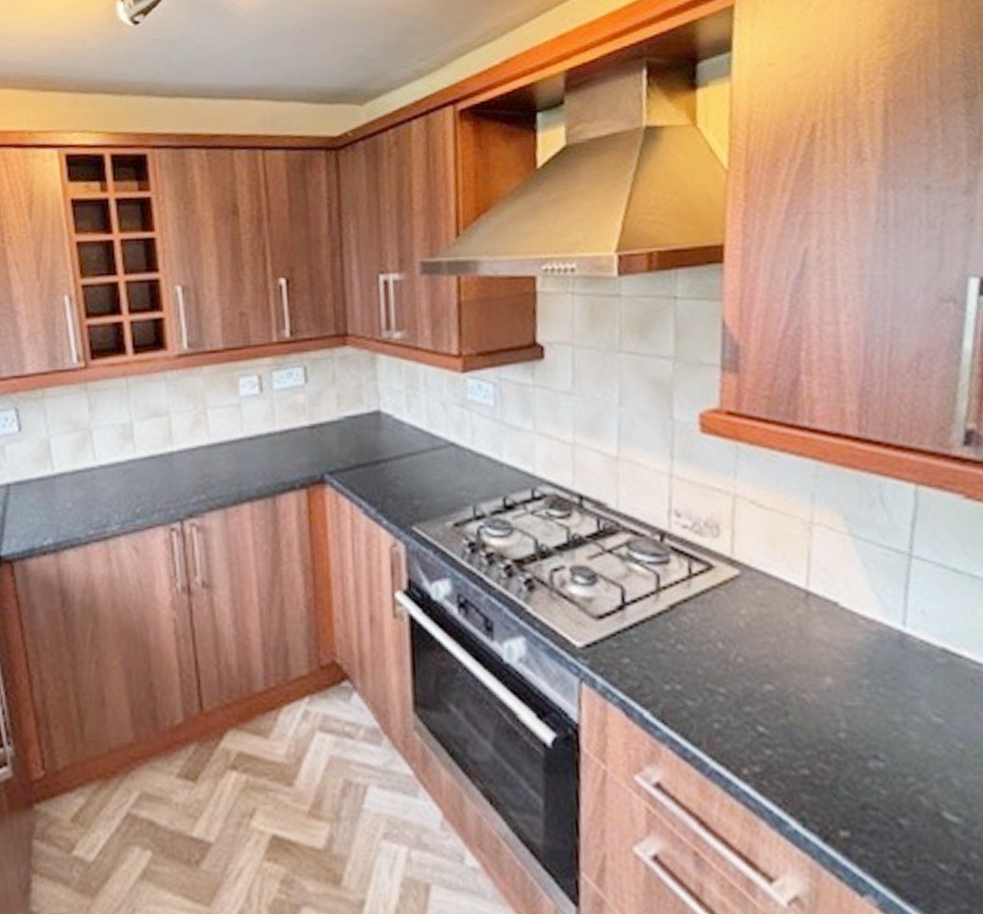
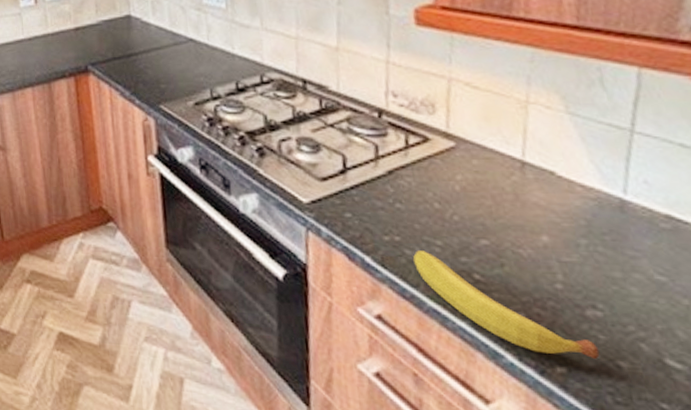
fruit: none [695,701,882,819] -> present [413,250,600,360]

